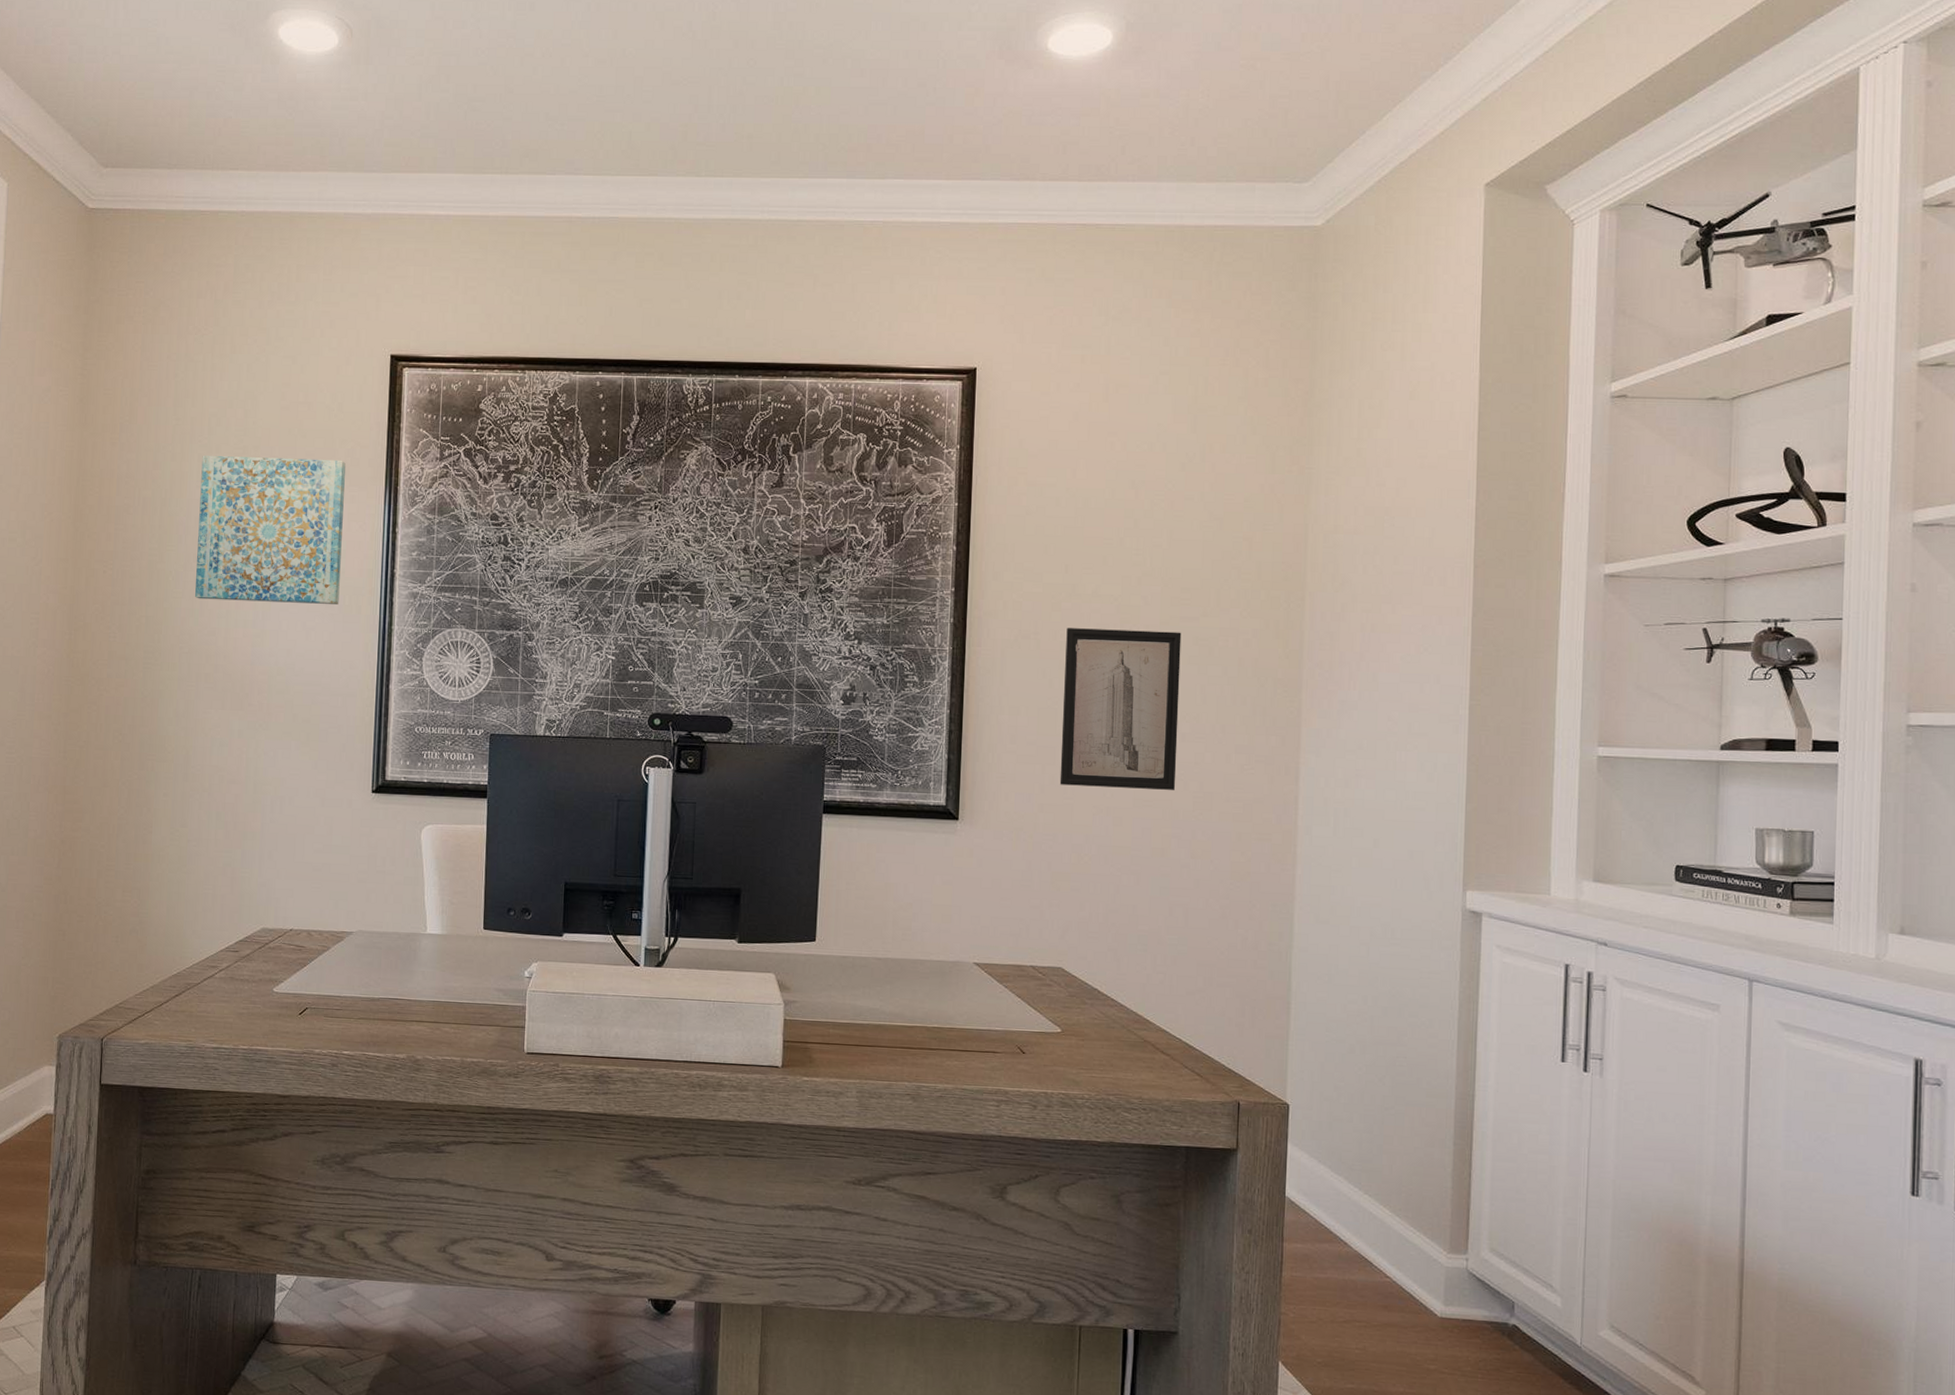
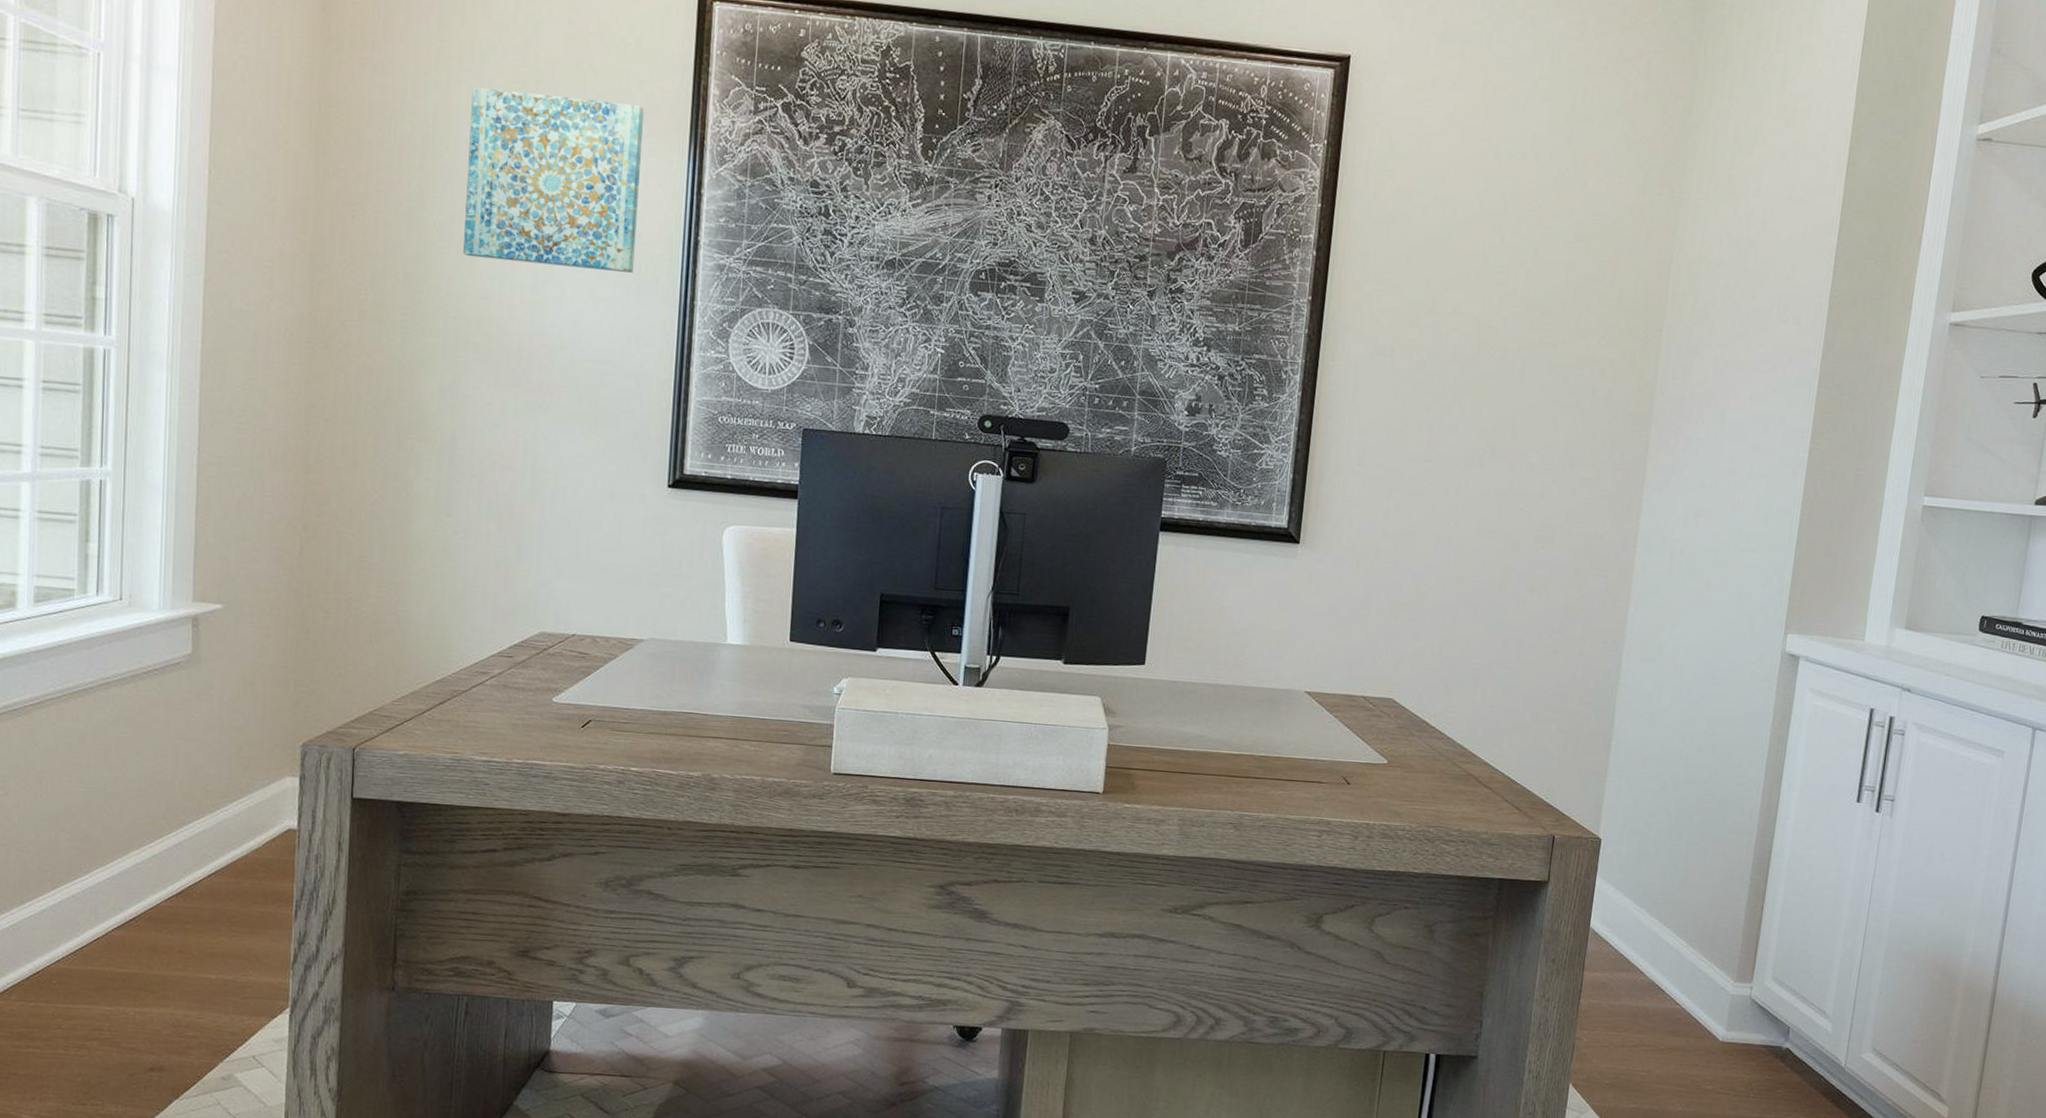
wall art: present [1059,628,1182,790] -> none [1404,346,1539,522]

